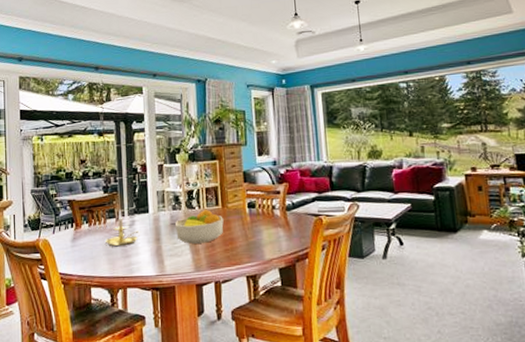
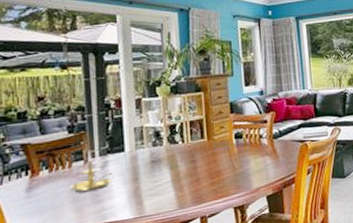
fruit bowl: present [175,209,224,244] -> none [155,143,210,181]

